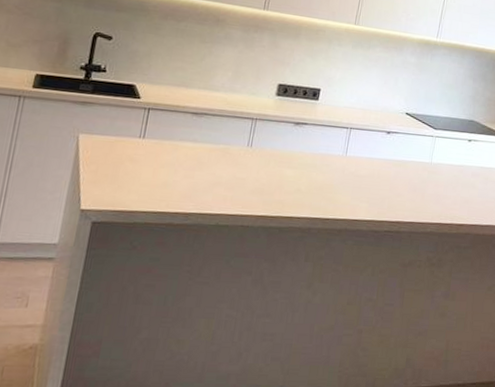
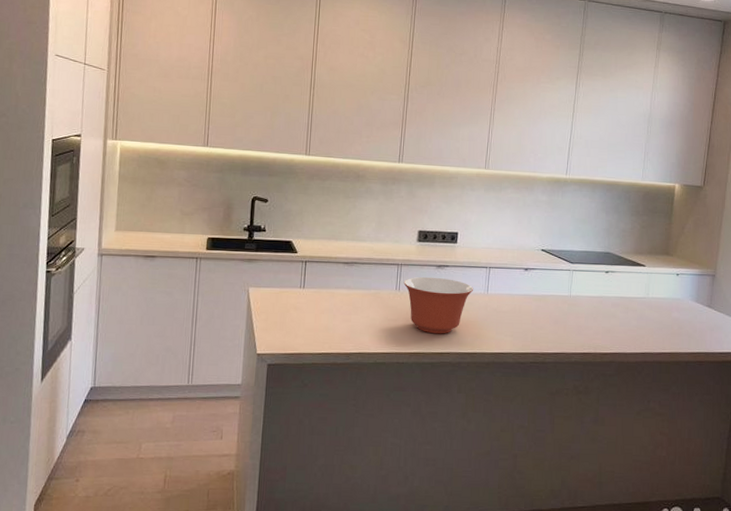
mixing bowl: none [256,133,332,197] -> present [403,276,474,334]

